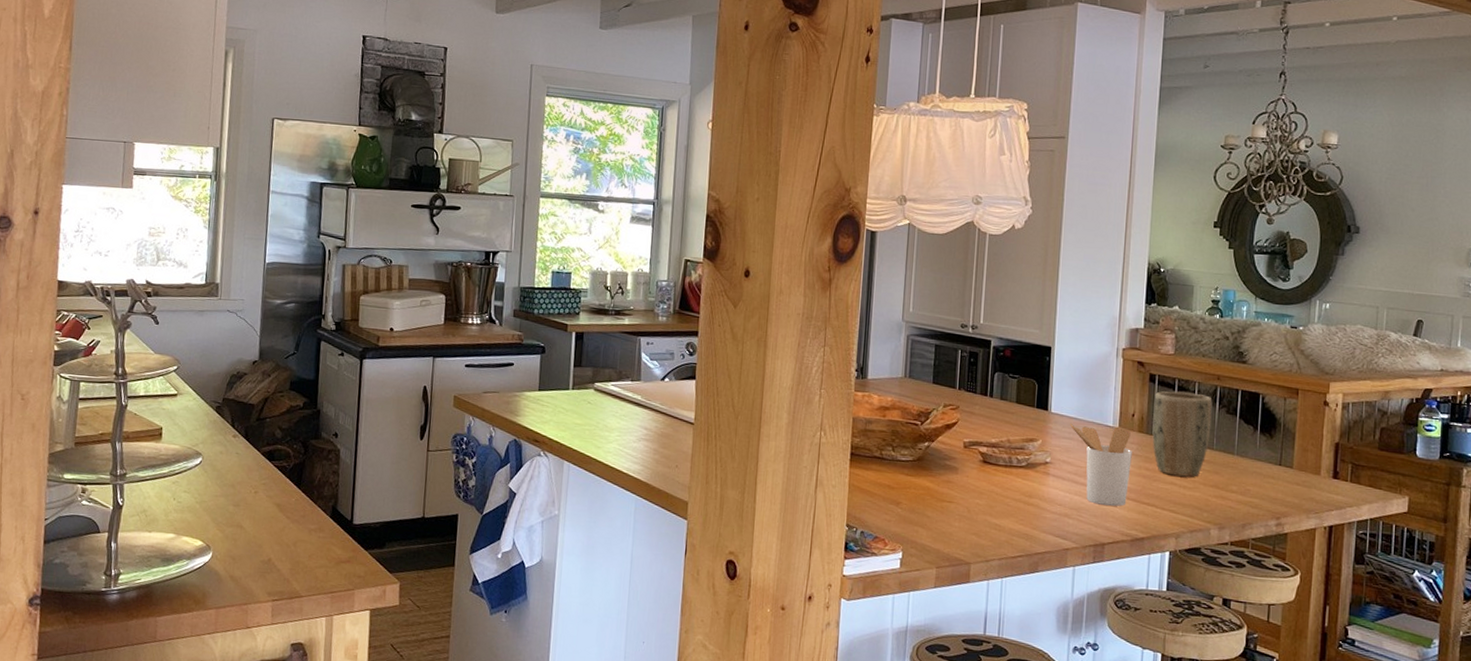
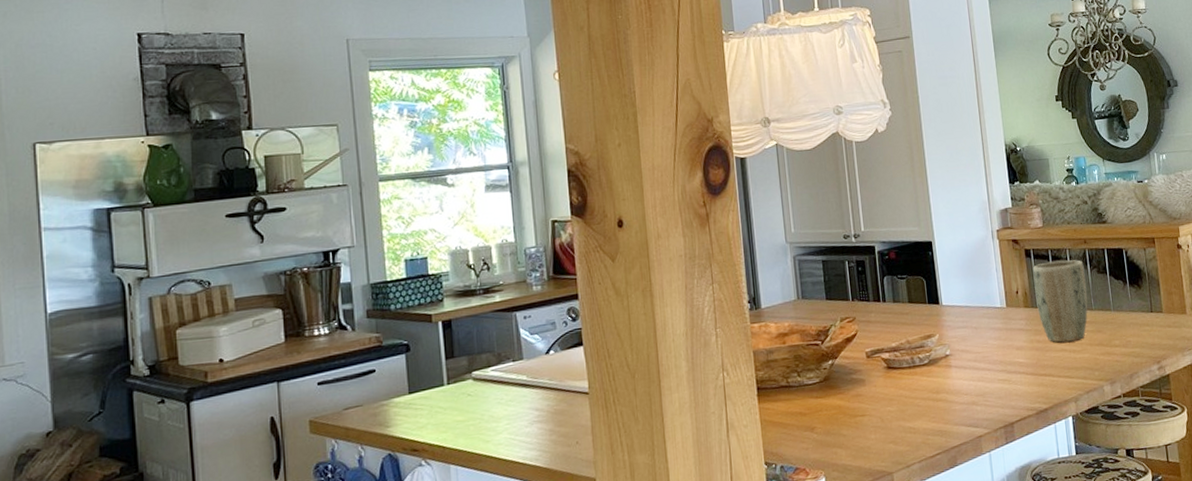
utensil holder: present [1069,422,1132,507] -> none [961,305,1026,386]

